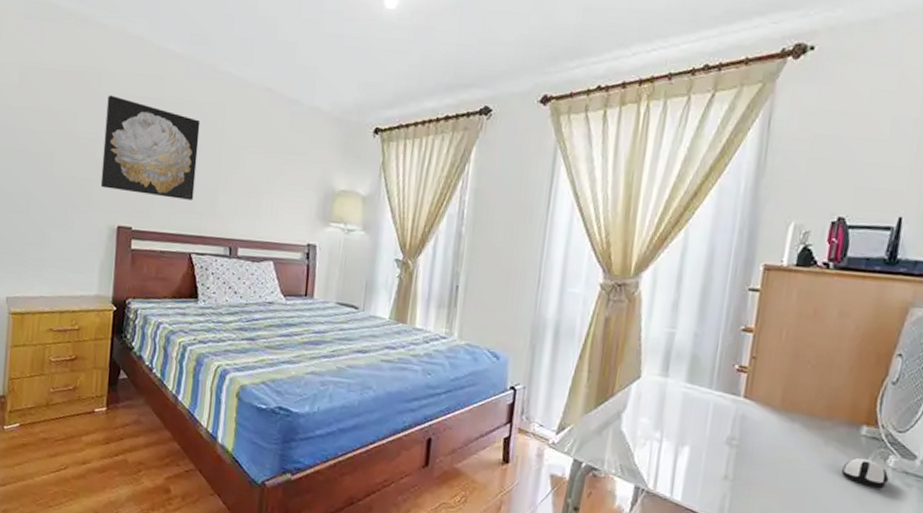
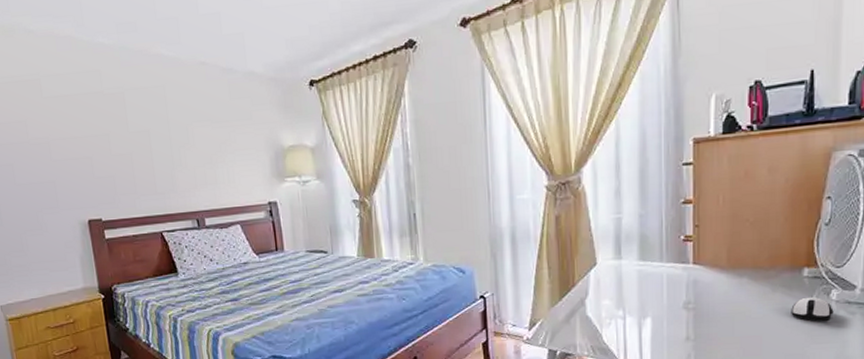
wall art: present [100,94,201,200] -> none [51,97,154,187]

